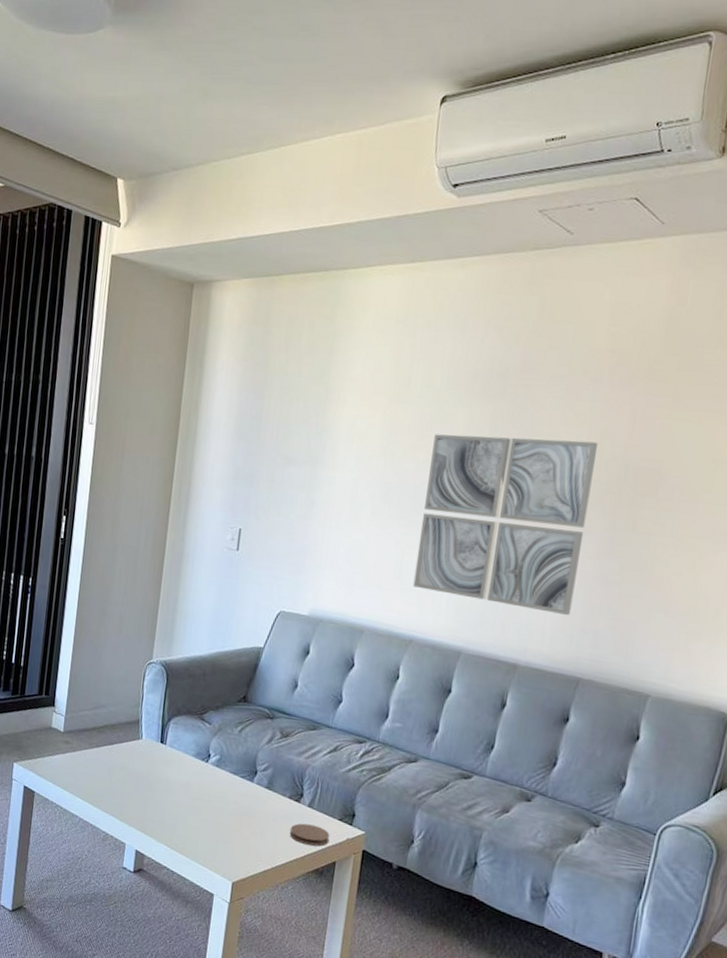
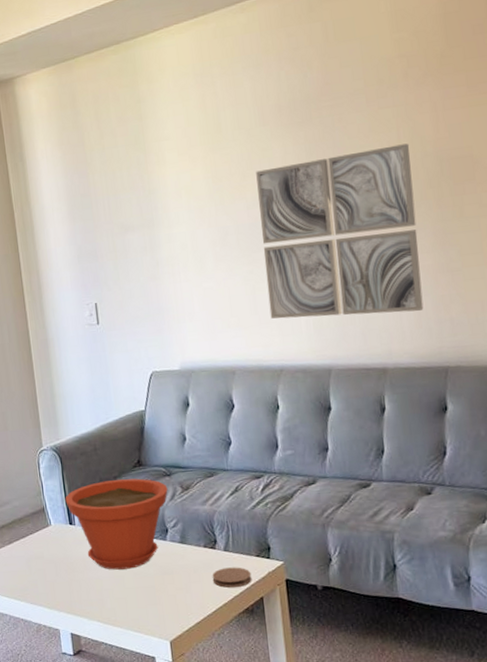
plant pot: none [162,707,267,802] -> present [65,478,168,570]

